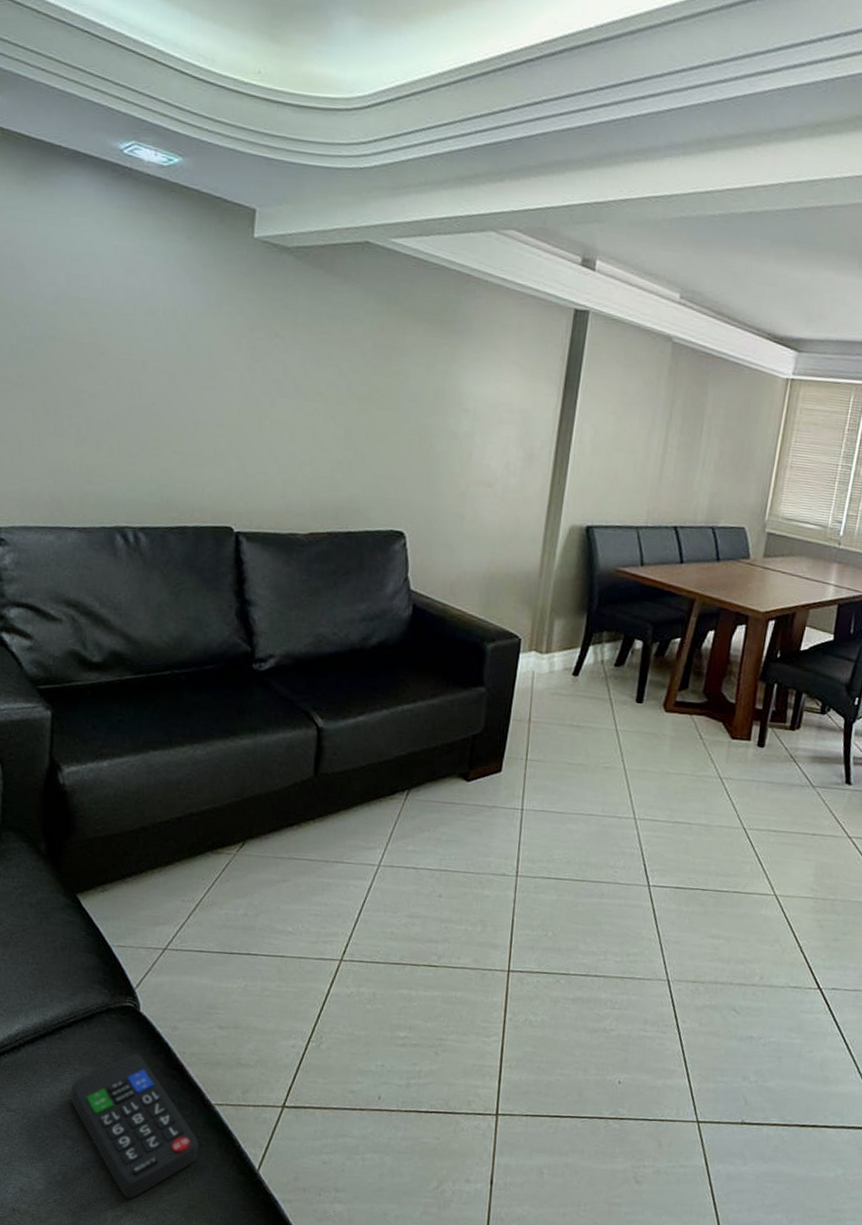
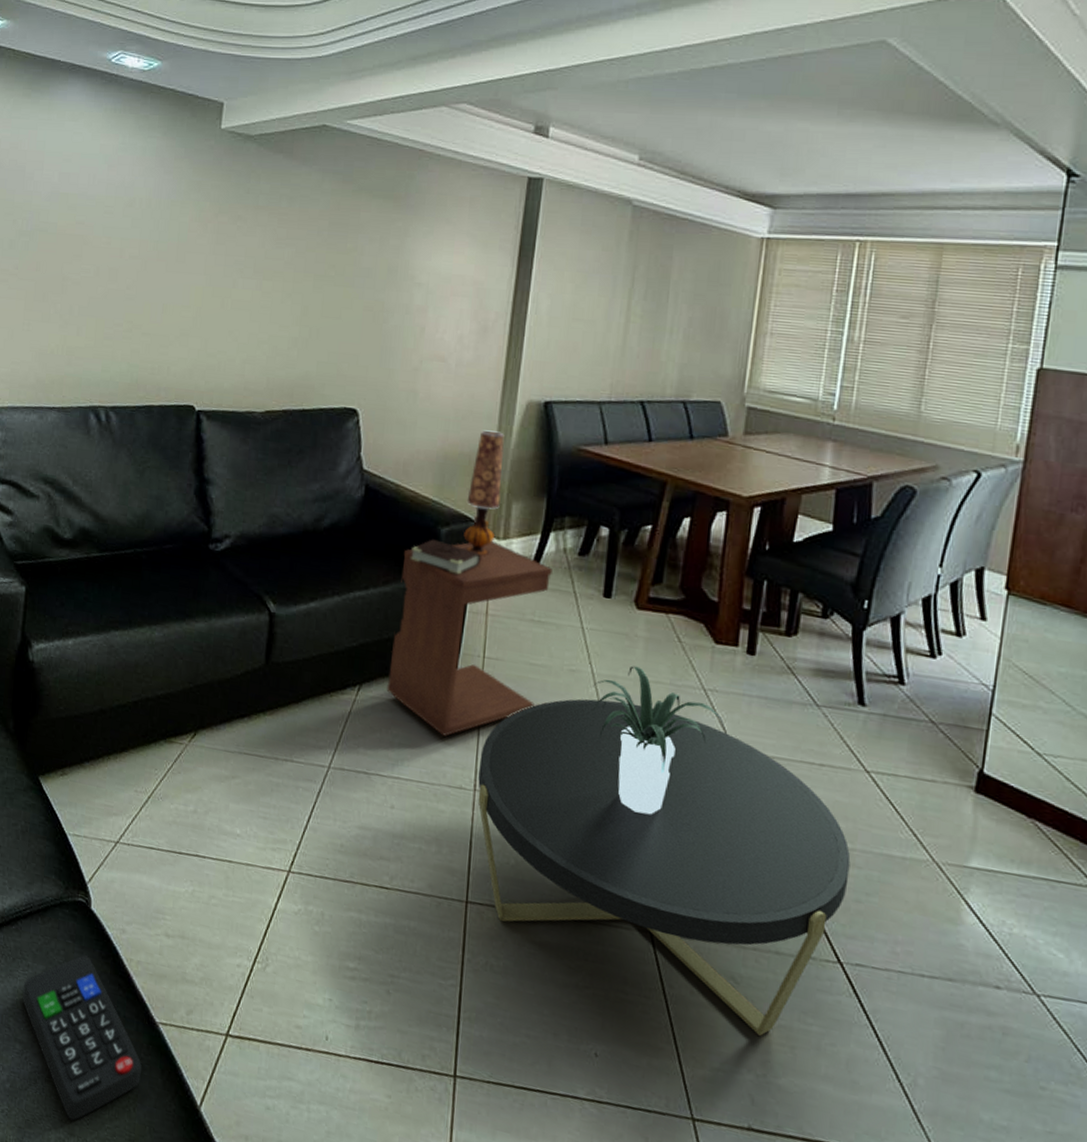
side table: none [434,654,591,831] -> present [386,540,552,737]
book: none [458,654,525,687] -> present [411,539,481,575]
table lamp: none [508,552,548,669] -> present [463,430,505,556]
coffee table: none [519,791,833,1052] -> present [478,699,851,1037]
potted plant: none [623,761,739,885] -> present [592,665,728,815]

